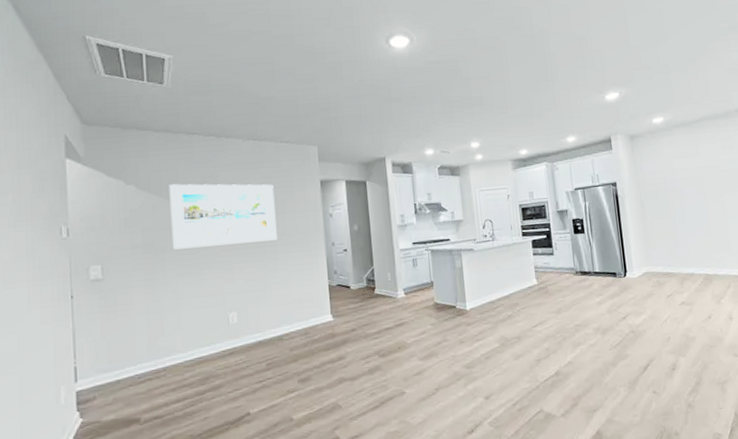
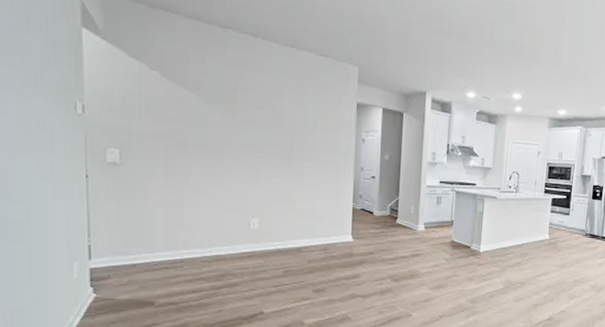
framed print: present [169,184,277,250] -> none [197,78,308,155]

